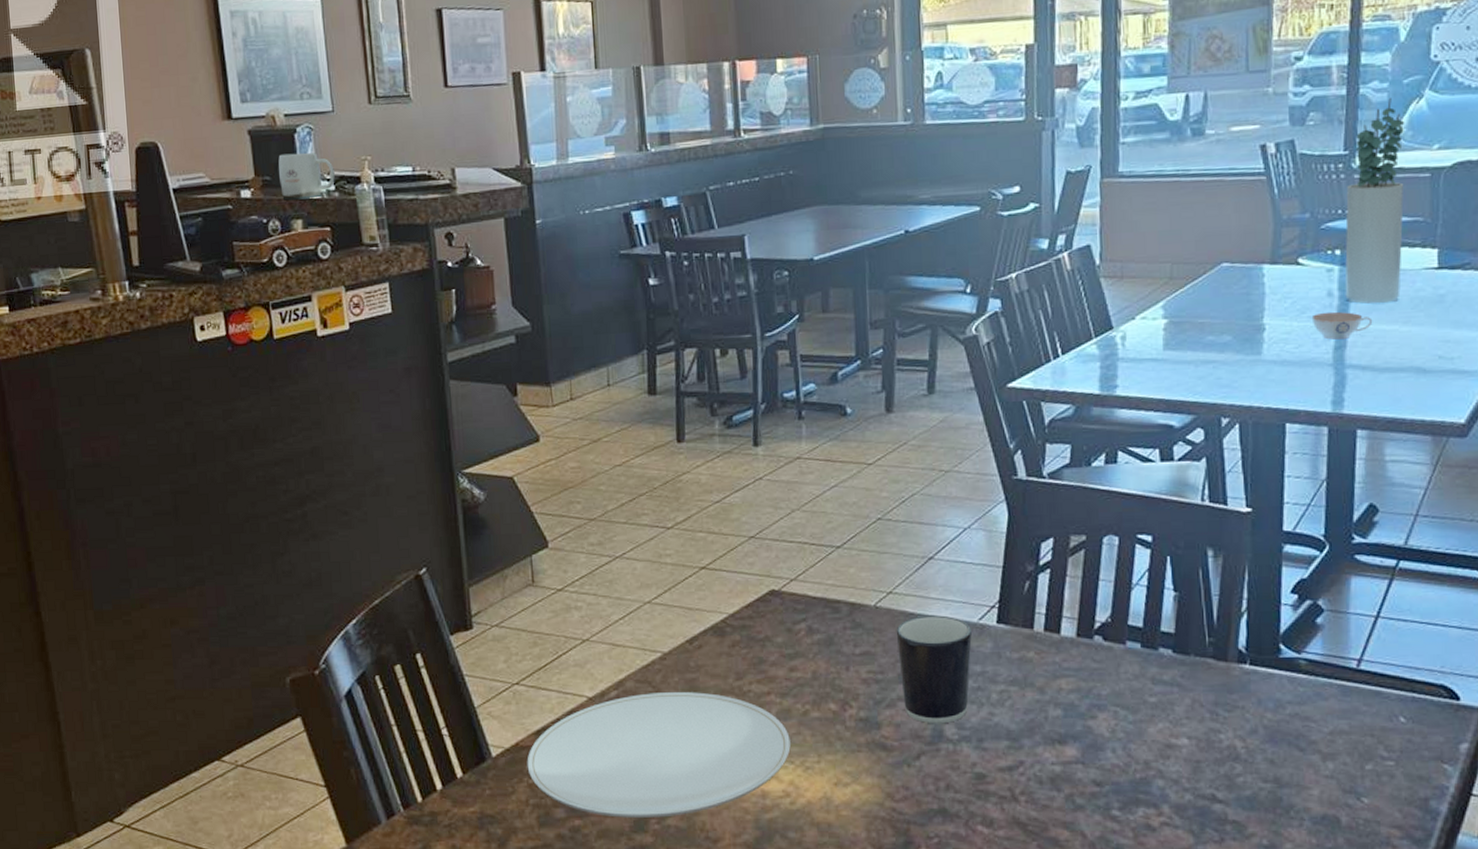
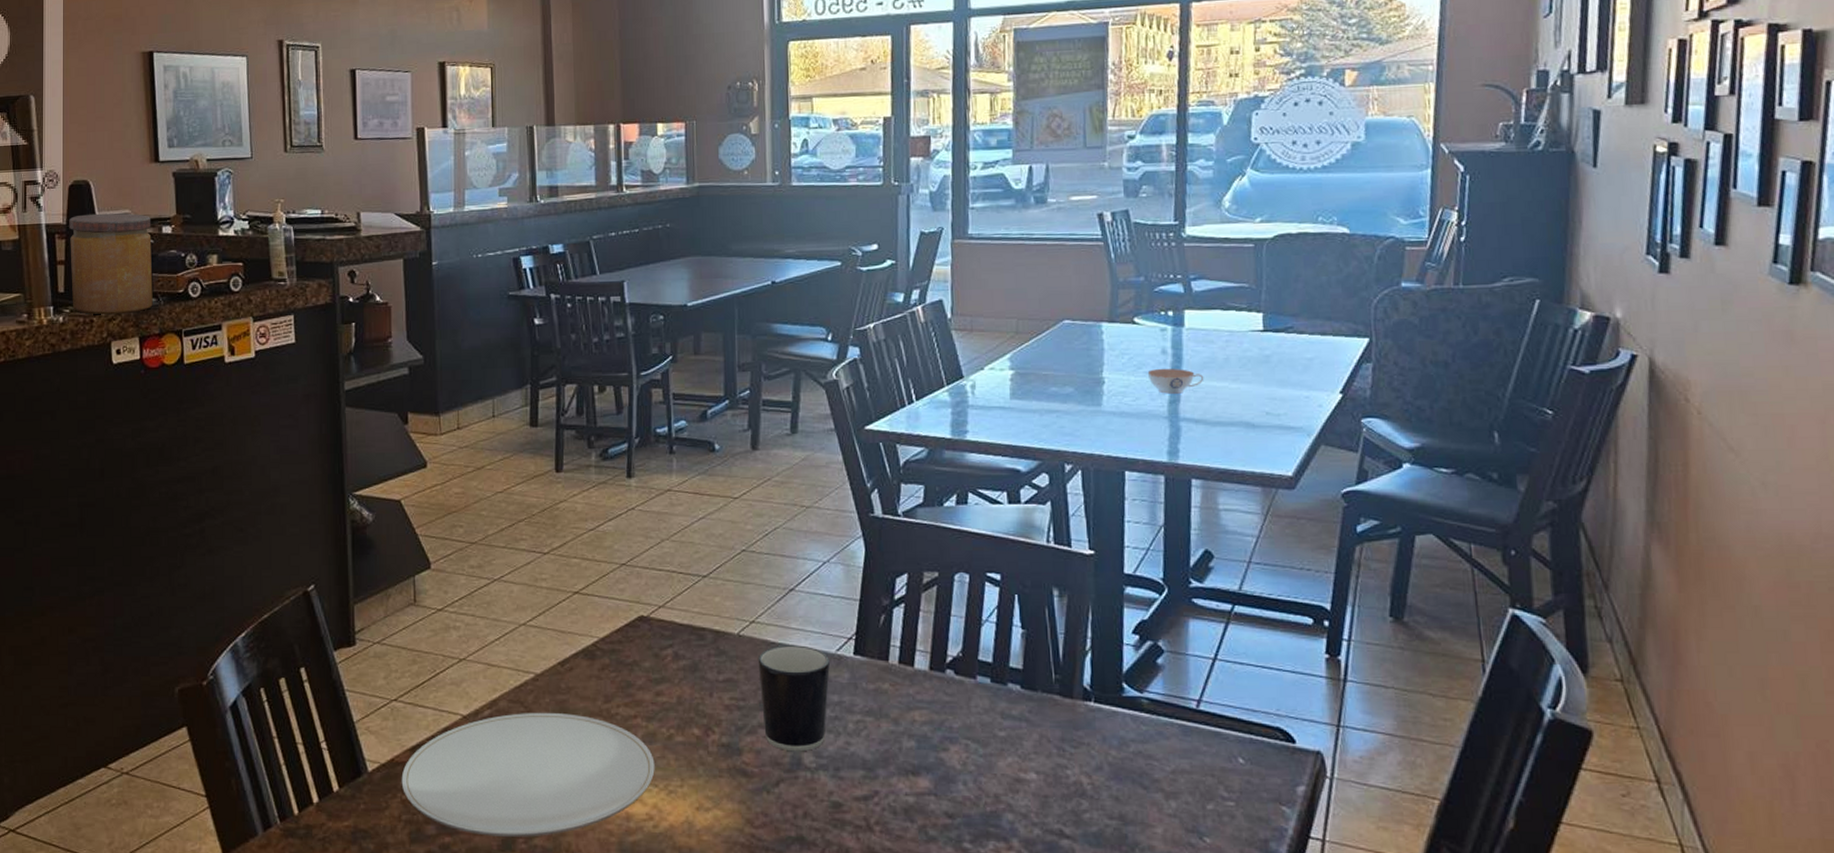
jar: none [138,177,236,289] -> present [69,213,153,315]
mug: present [278,152,335,201] -> none [198,194,250,238]
vase: present [1344,98,1405,305] -> none [1177,175,1230,363]

